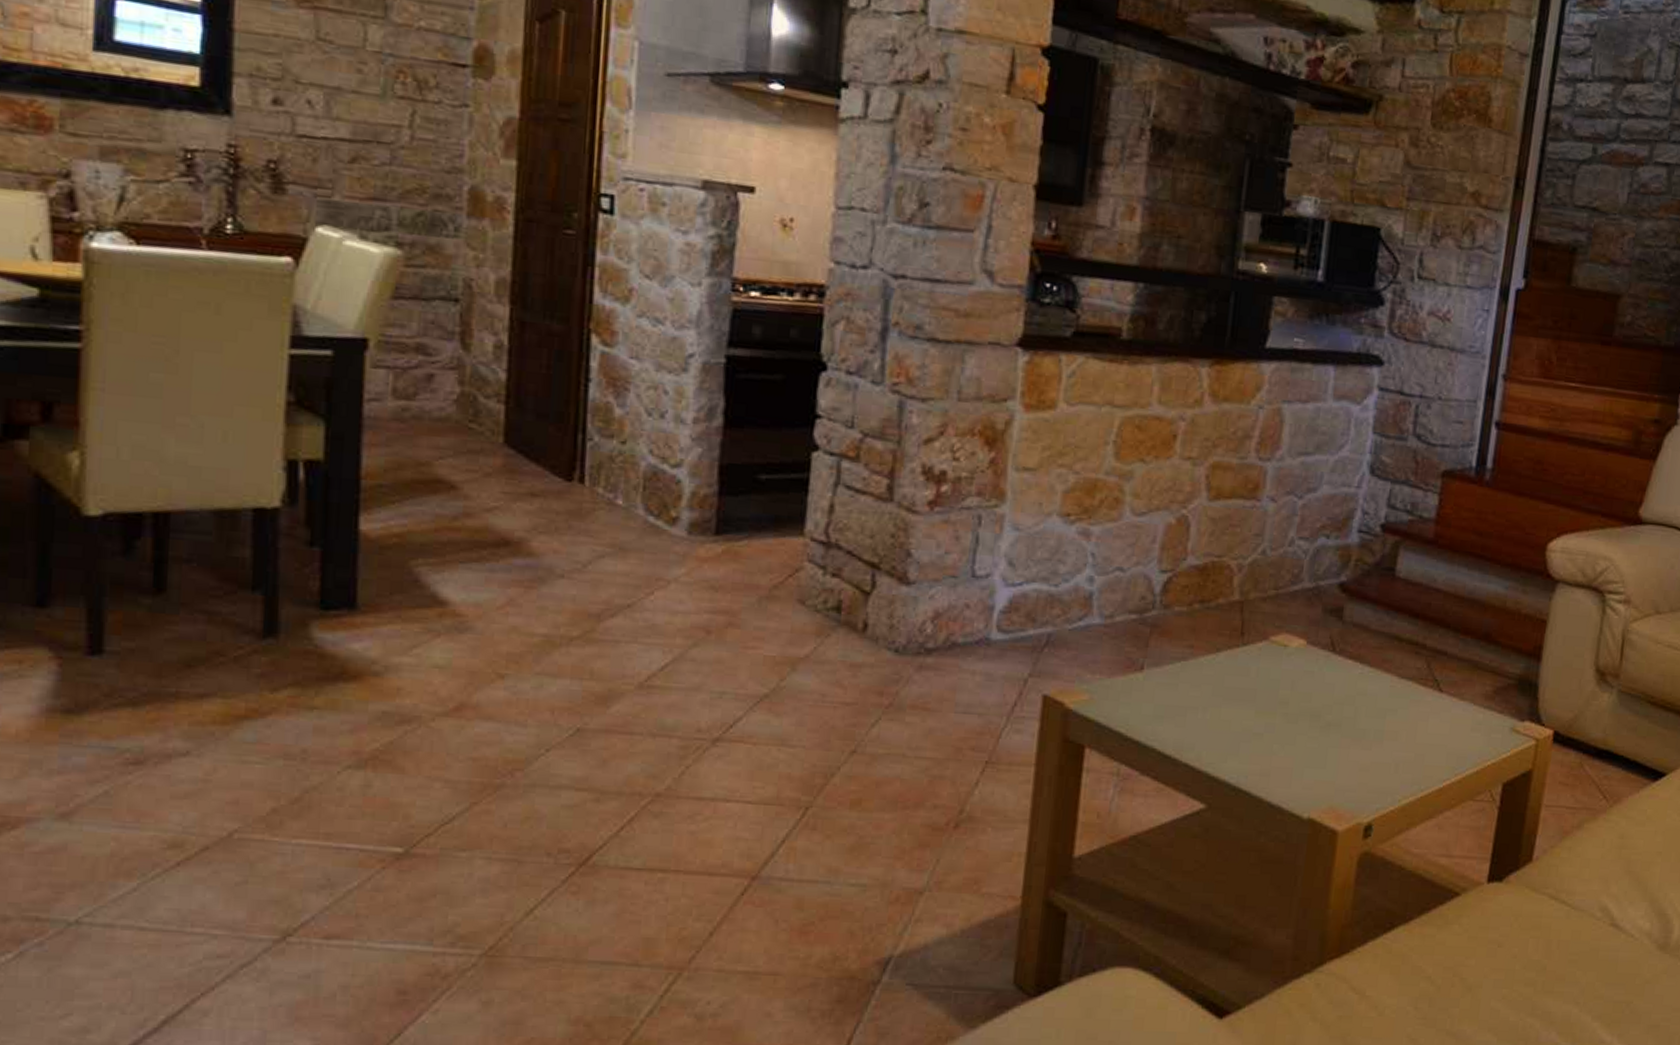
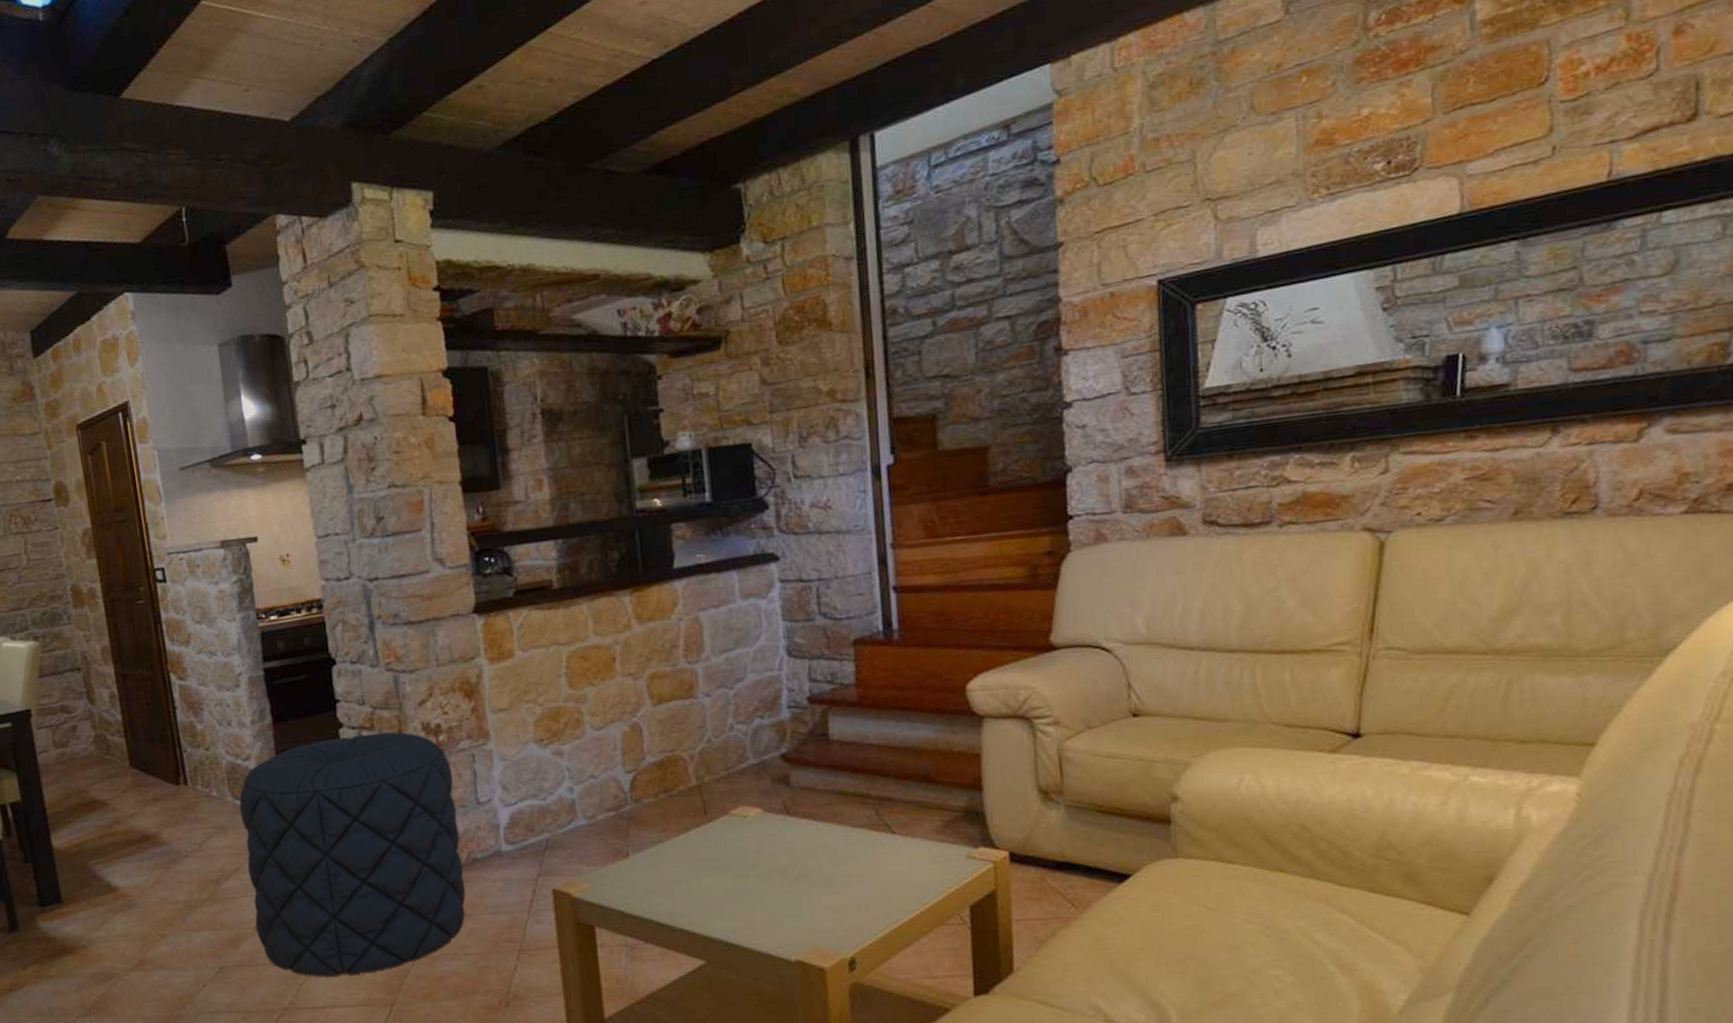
pouf: none [640,461,949,763] -> present [239,732,466,977]

